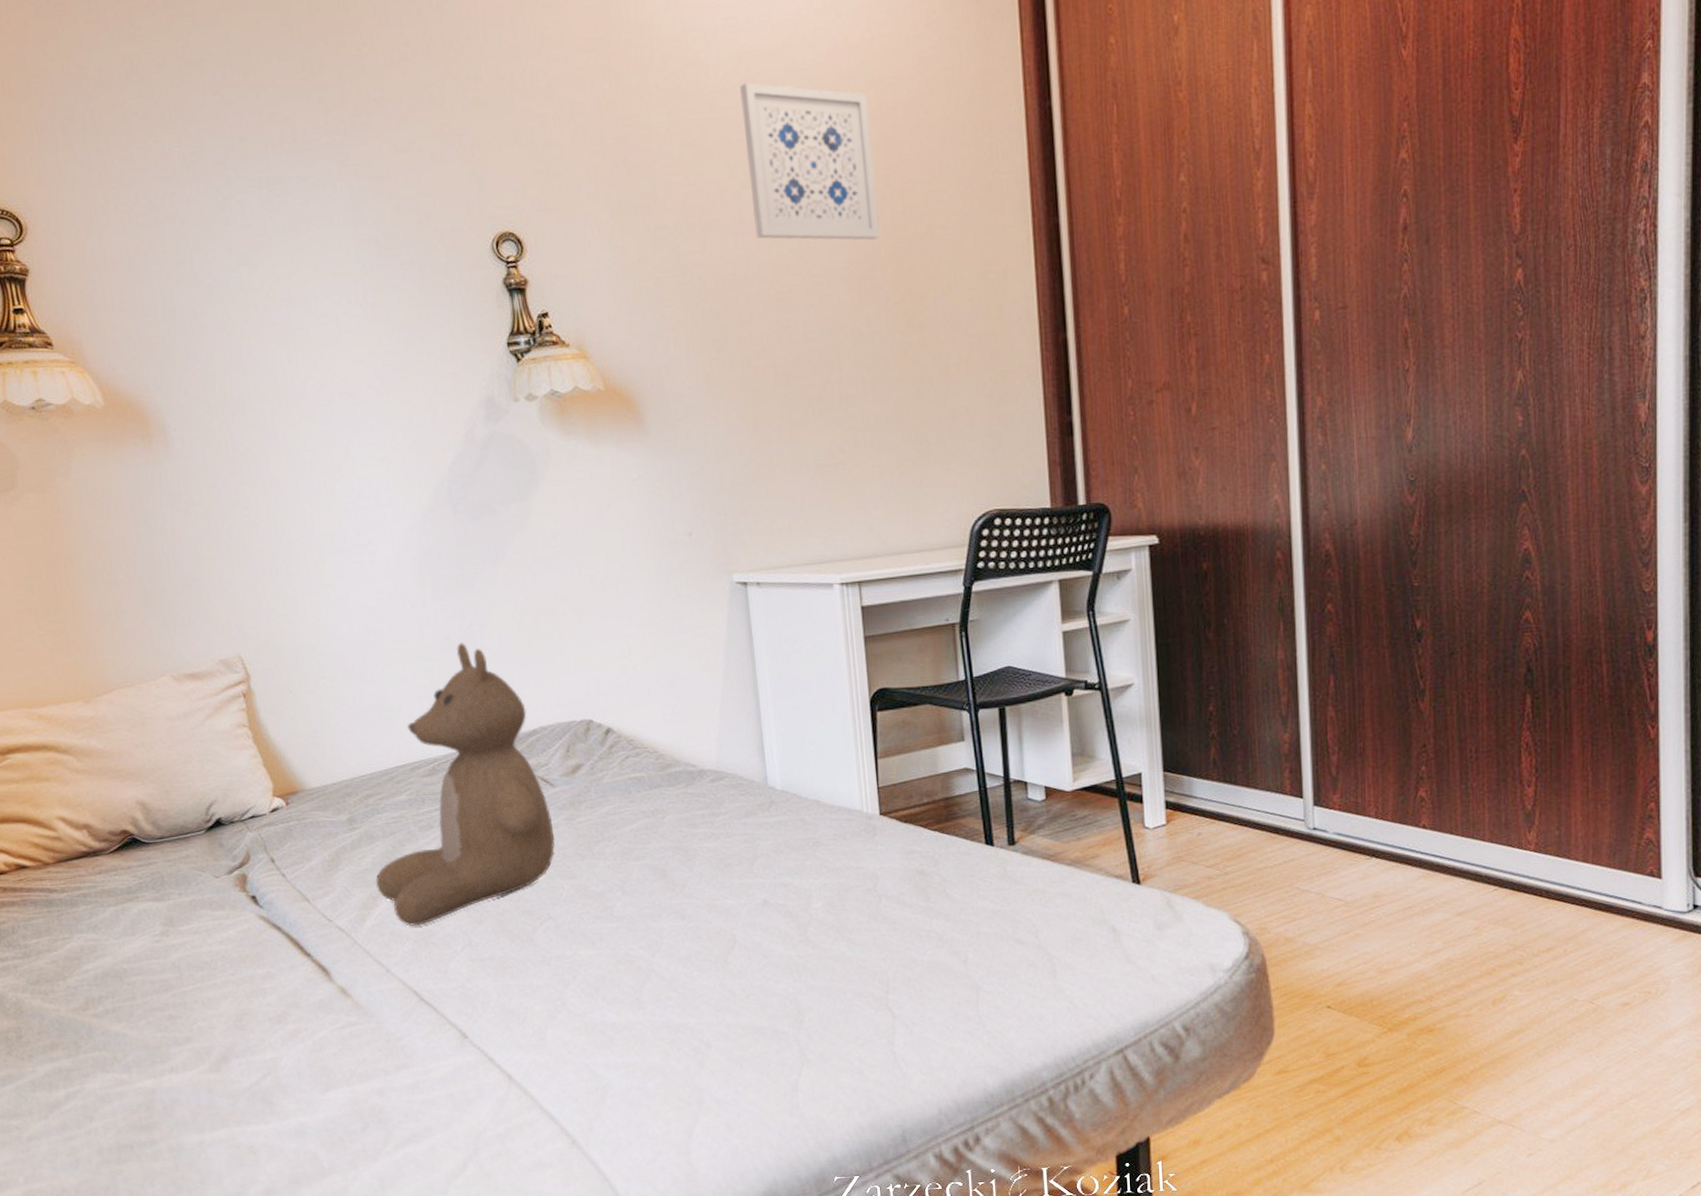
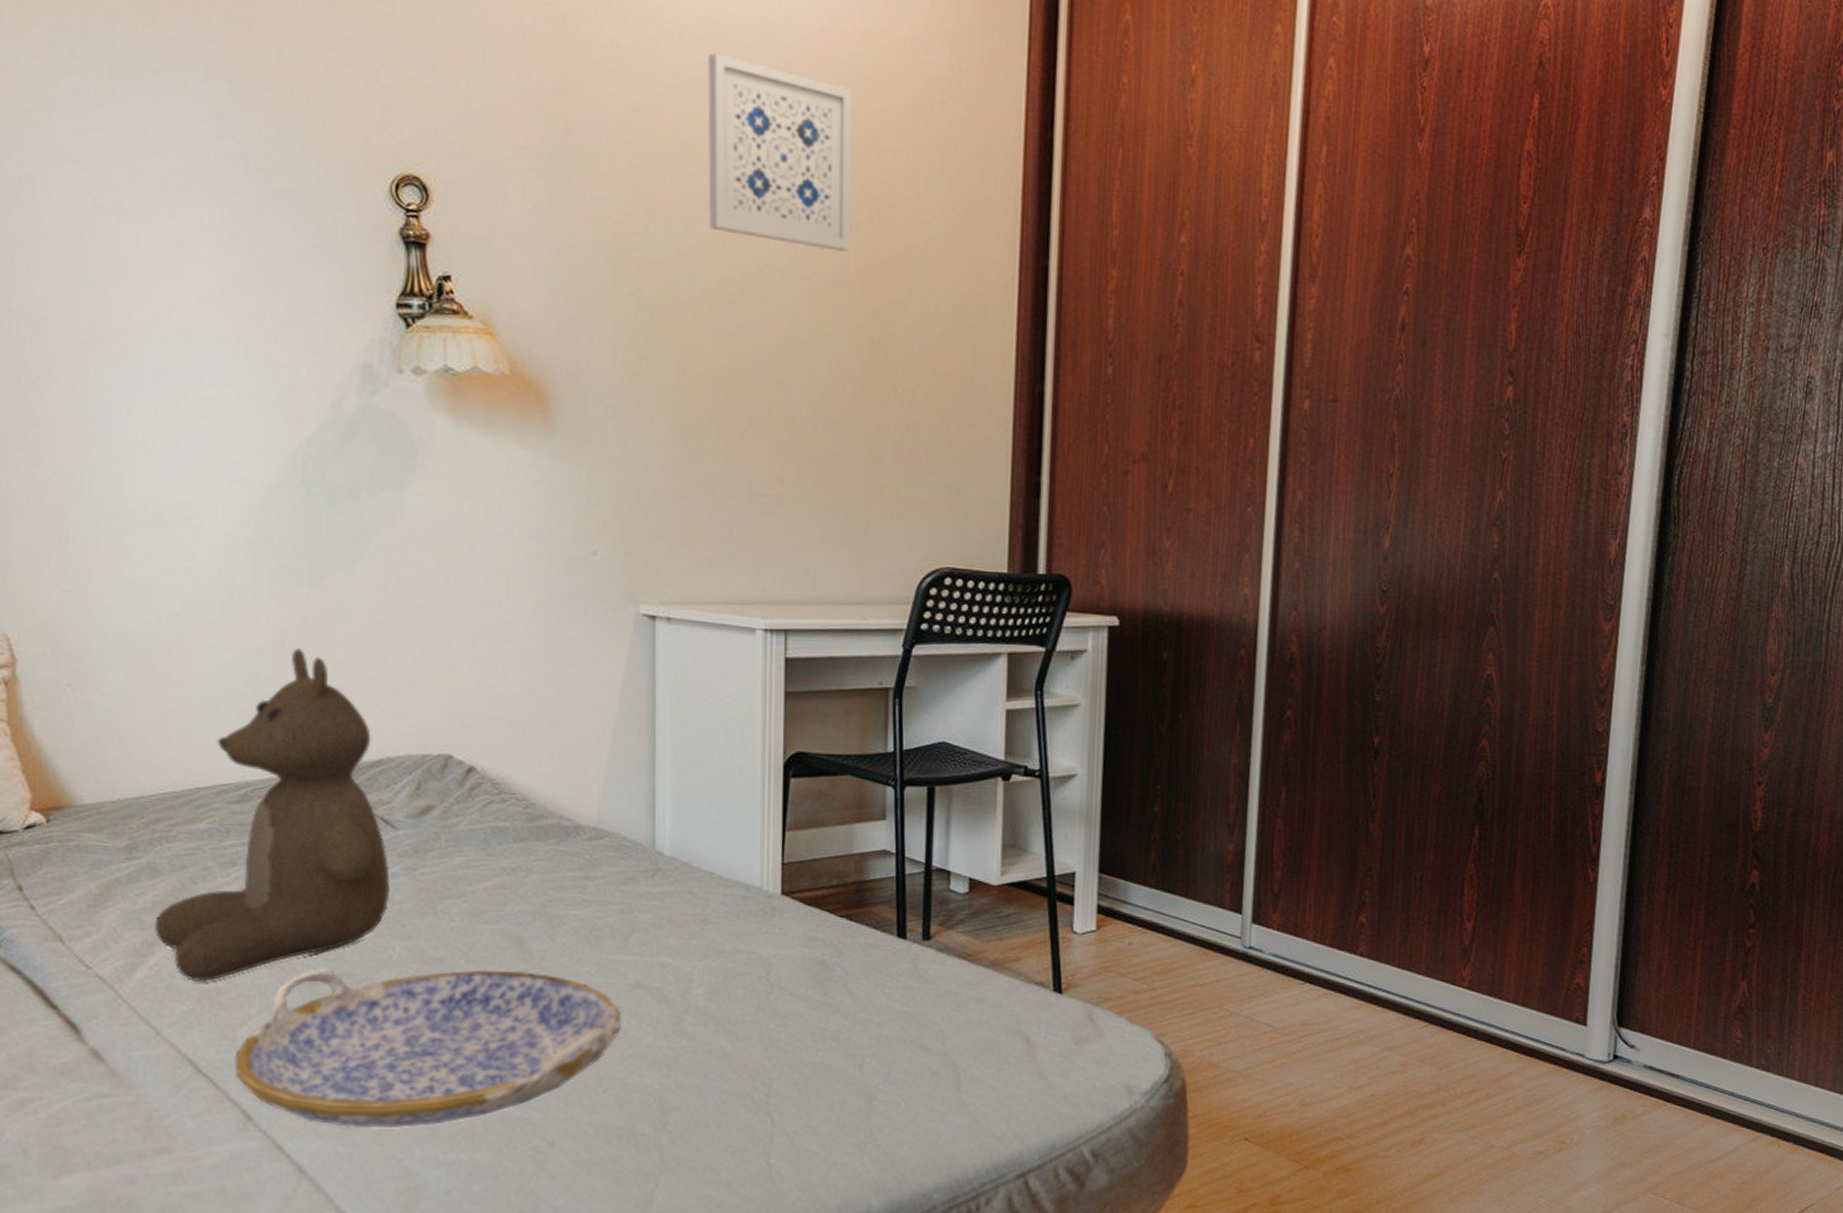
serving tray: none [448,899,756,1040] -> present [234,970,621,1128]

